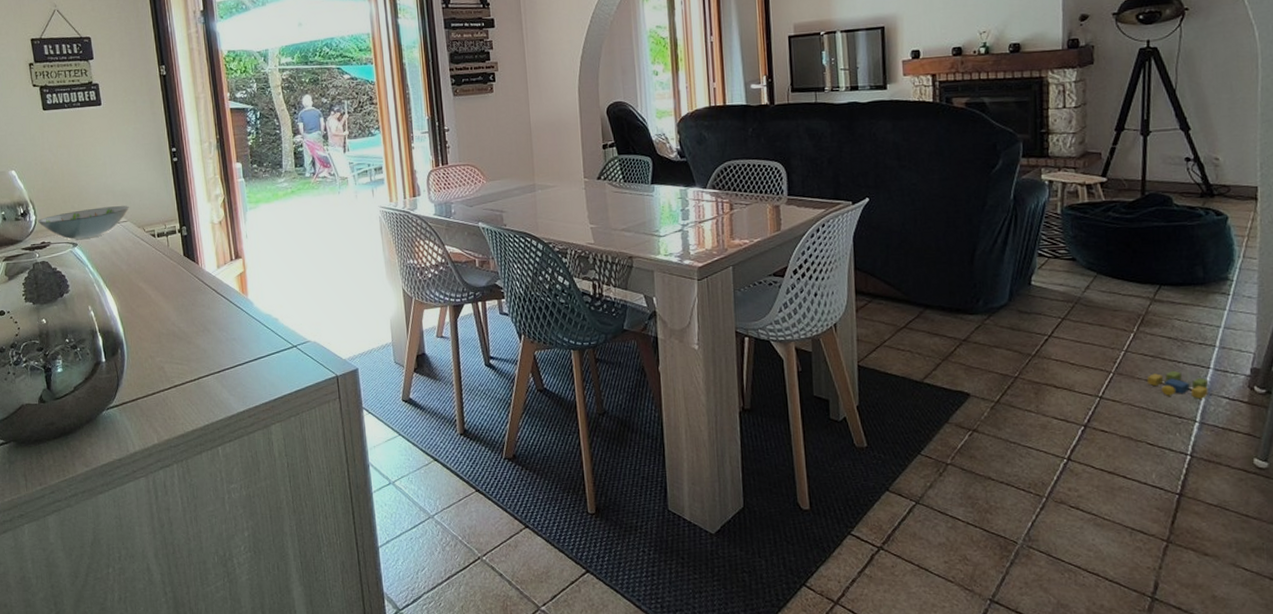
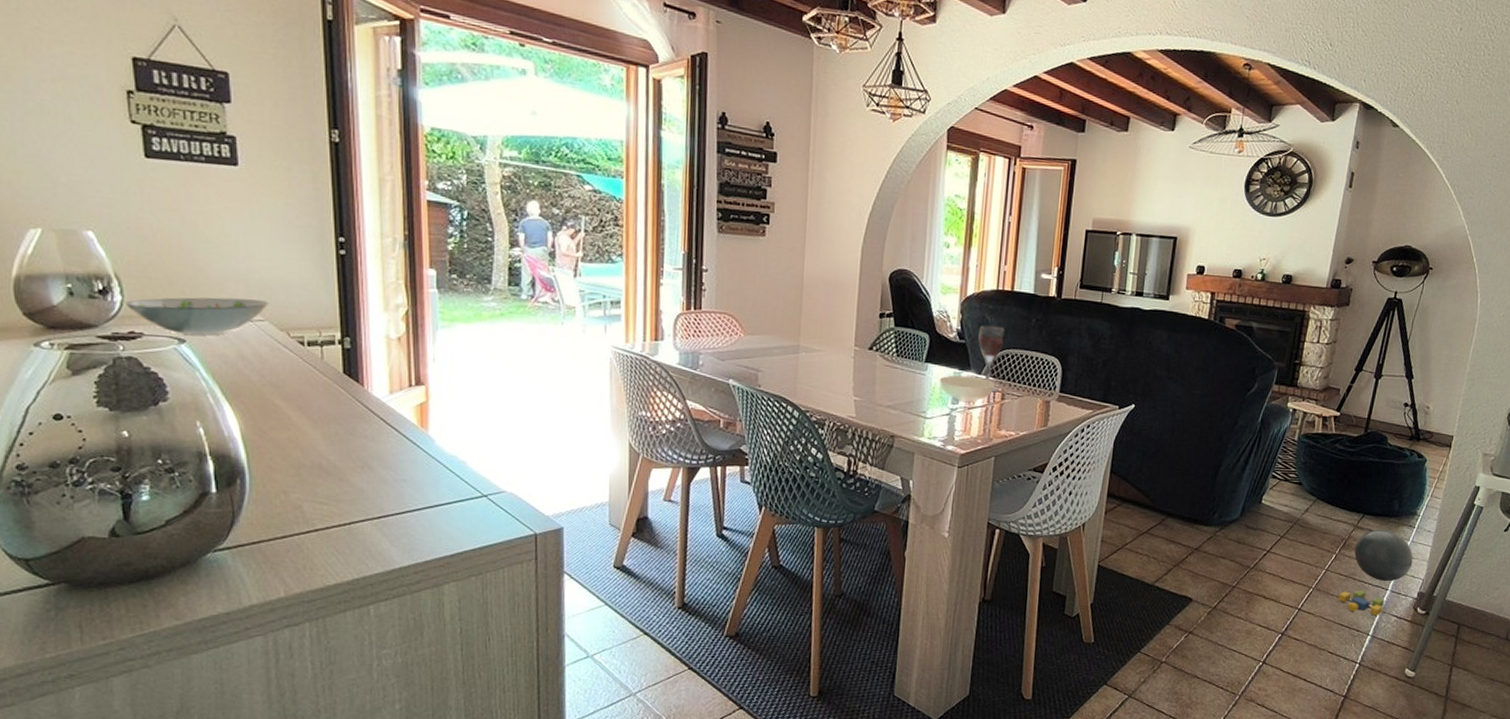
bowl: none [667,191,723,218] -> present [939,375,996,403]
cup: none [698,140,727,204] -> present [978,325,1005,393]
ball: none [1157,300,1236,359] -> present [1354,529,1414,582]

